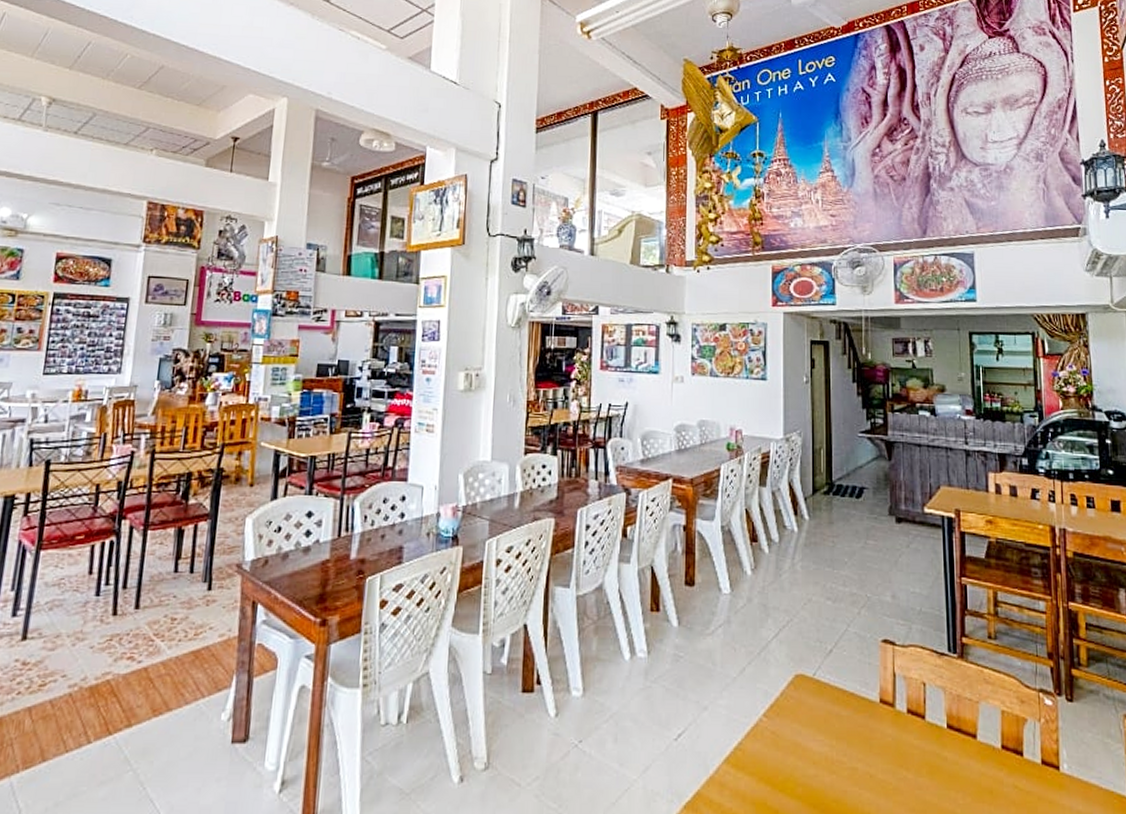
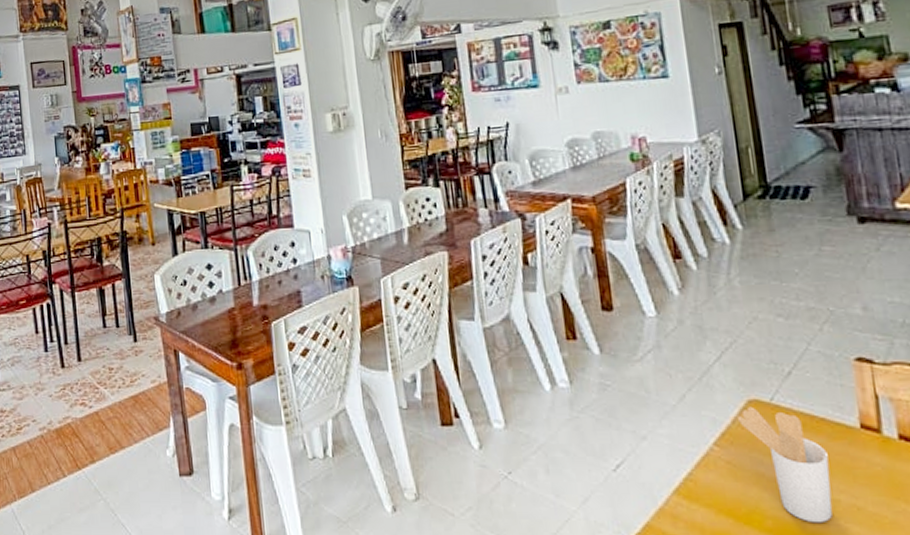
utensil holder: none [785,681,852,790] -> present [737,406,833,524]

